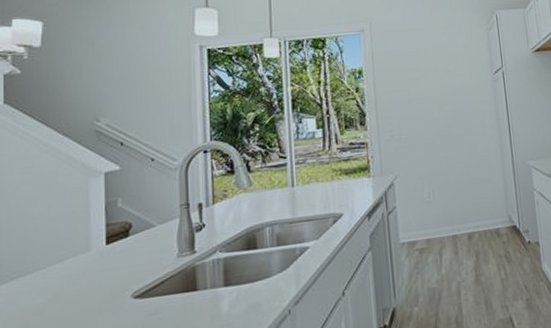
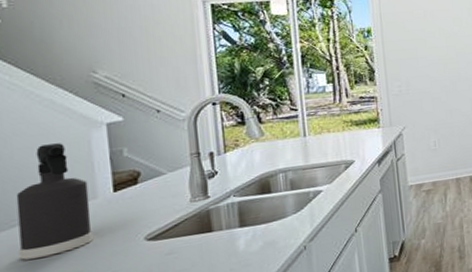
spray bottle: none [16,193,83,315] -> present [16,143,93,260]

